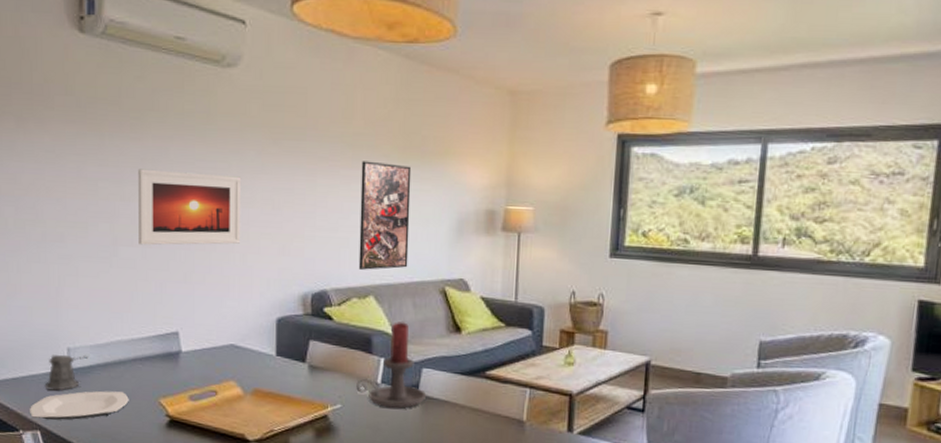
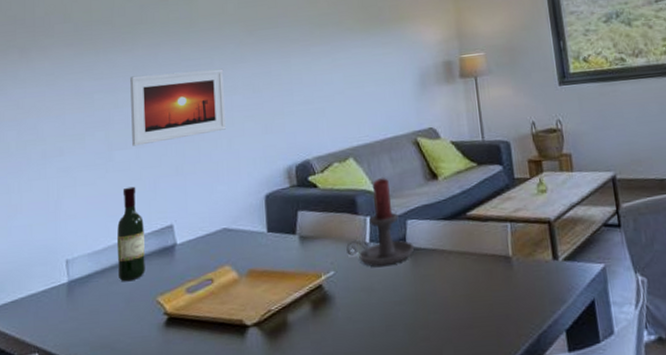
plate: present [30,391,129,420] -> none [28,296,127,341]
pepper shaker: present [44,354,89,391] -> none [43,265,87,308]
wine bottle: none [119,286,148,380] -> present [116,186,145,282]
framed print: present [358,161,412,270] -> none [328,34,381,135]

